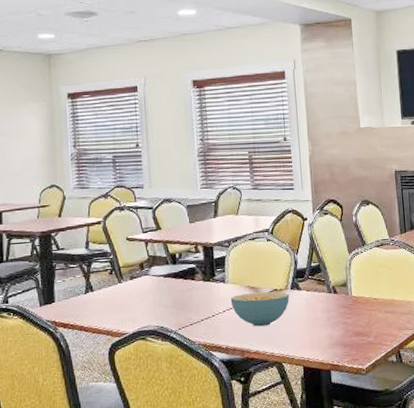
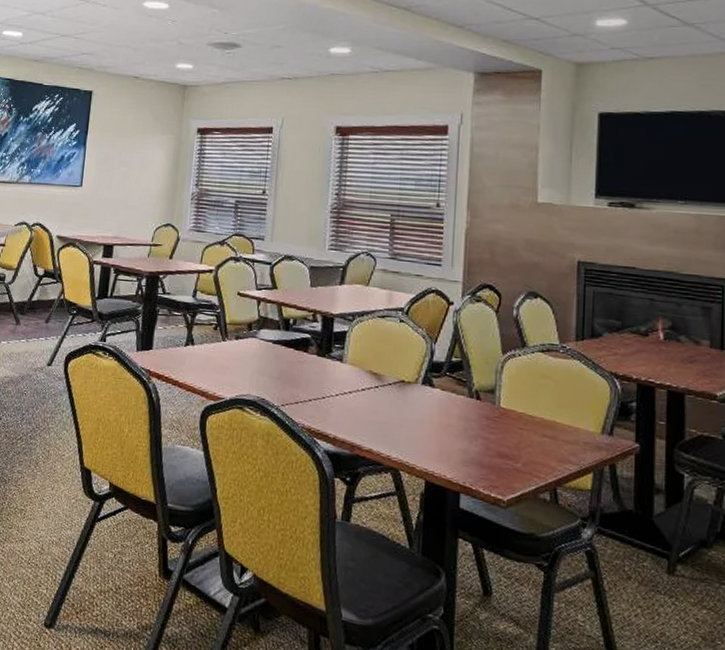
cereal bowl: present [230,292,289,327] -> none [346,378,418,423]

